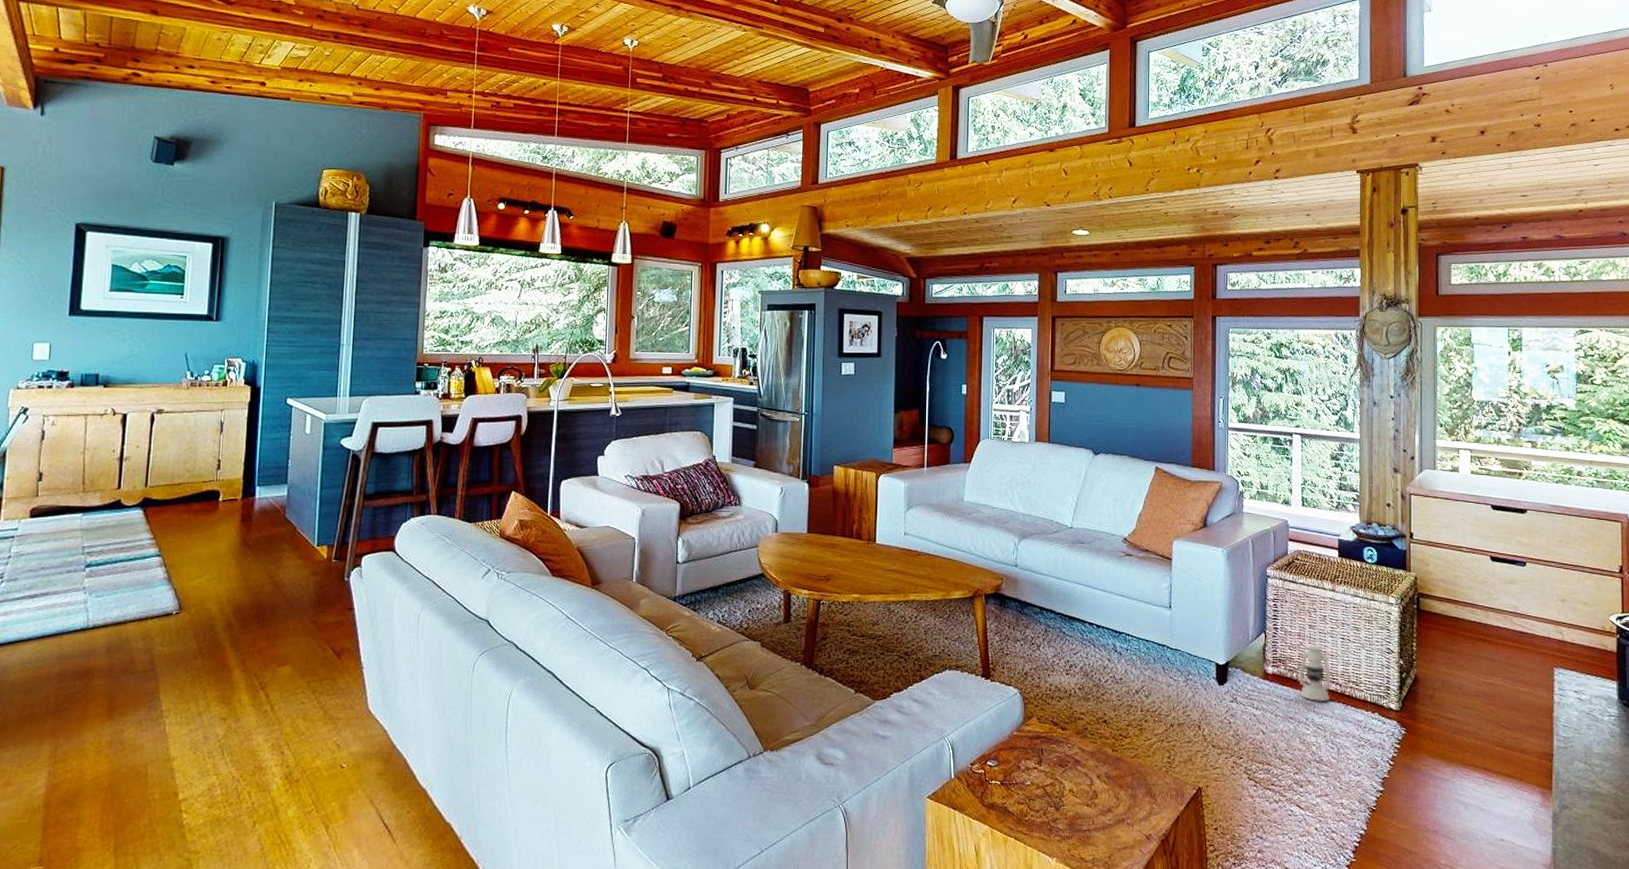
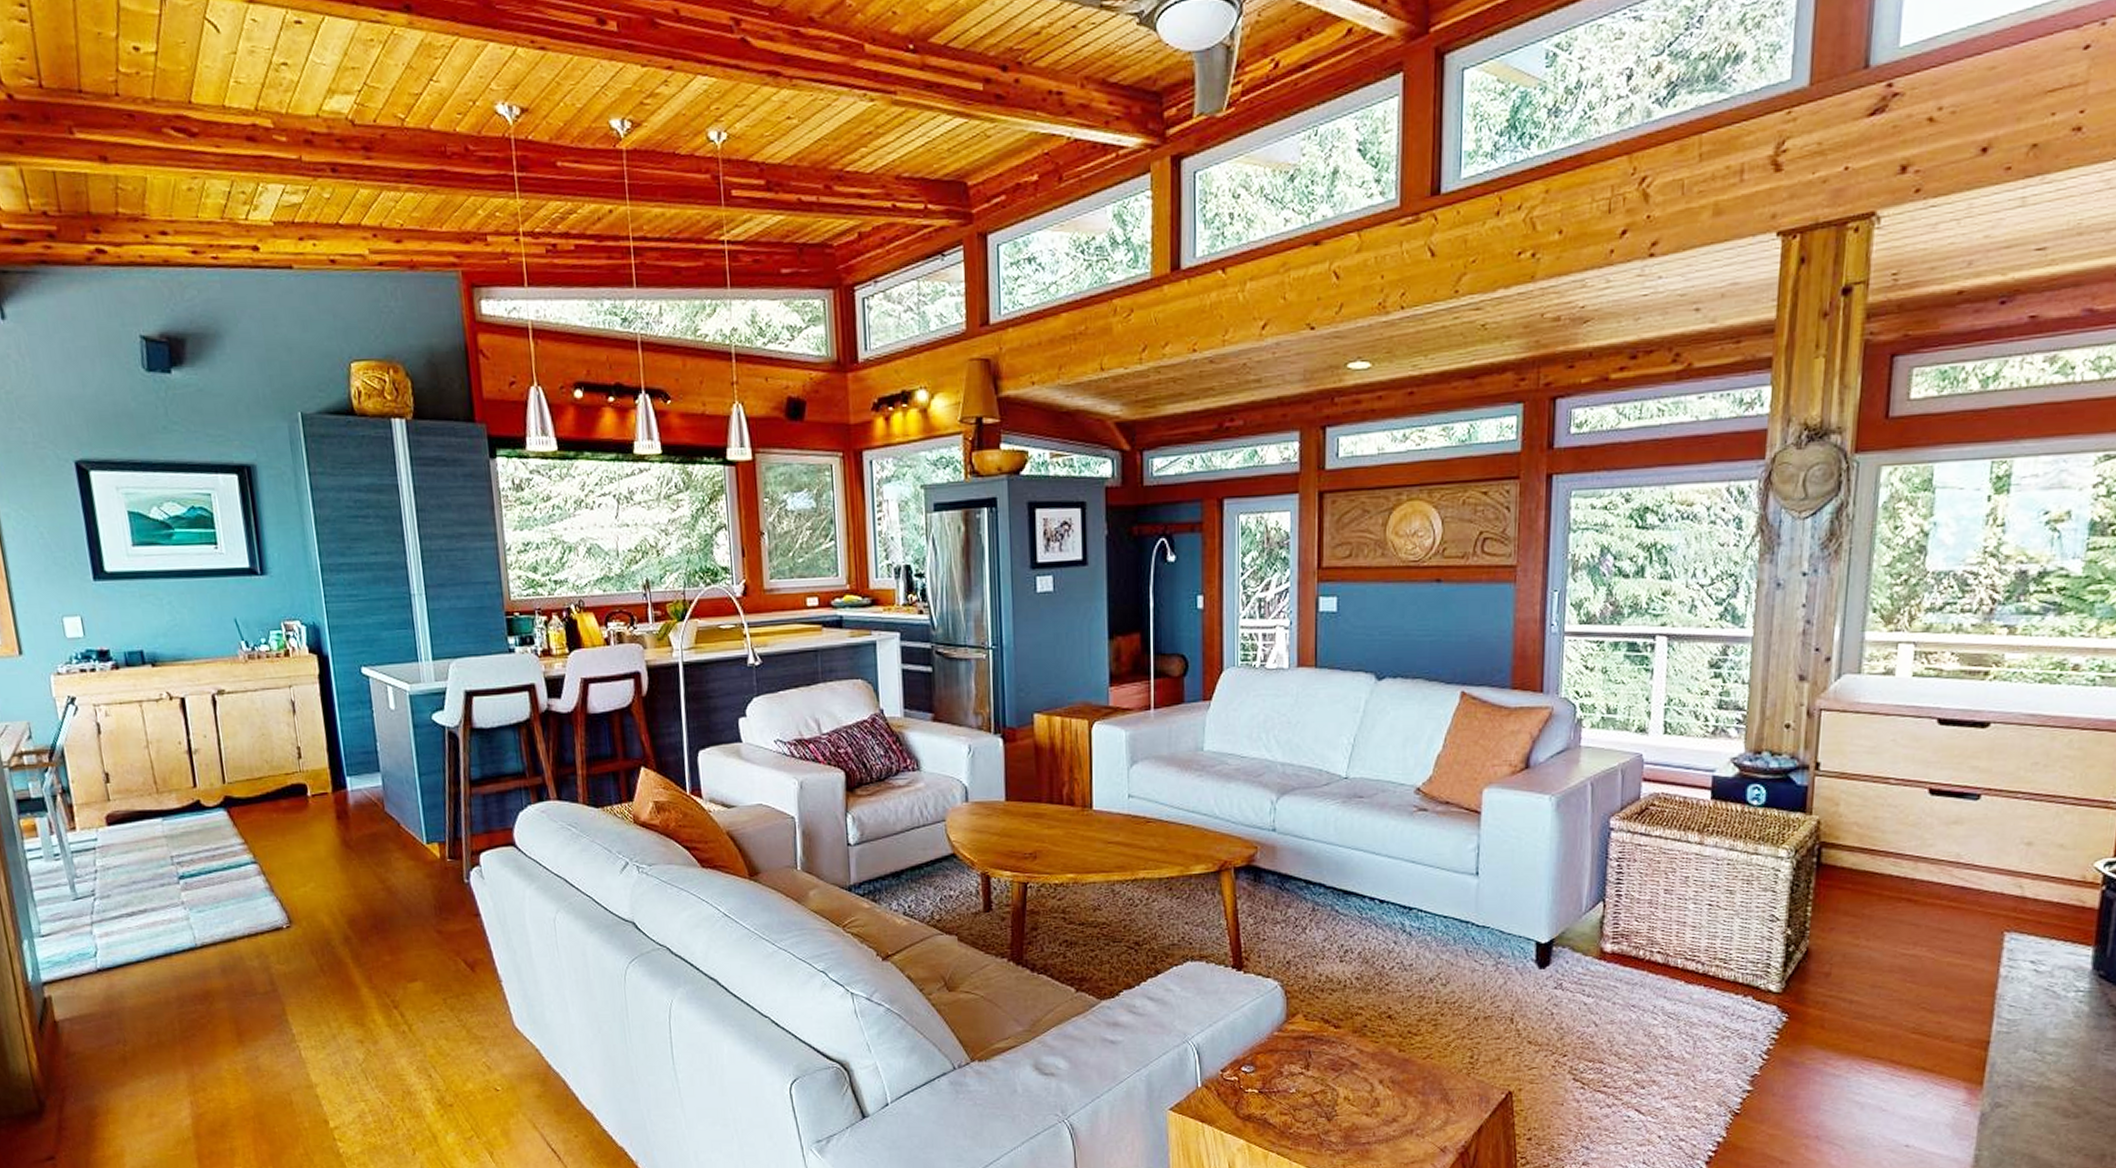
lantern: present [1298,621,1332,701] -> none [1646,883,1692,984]

